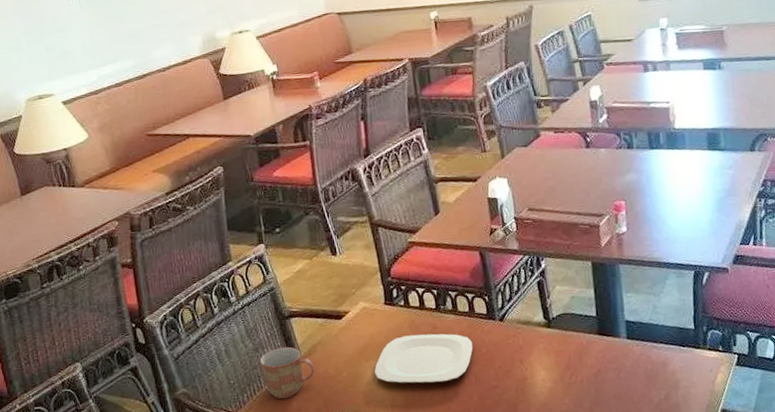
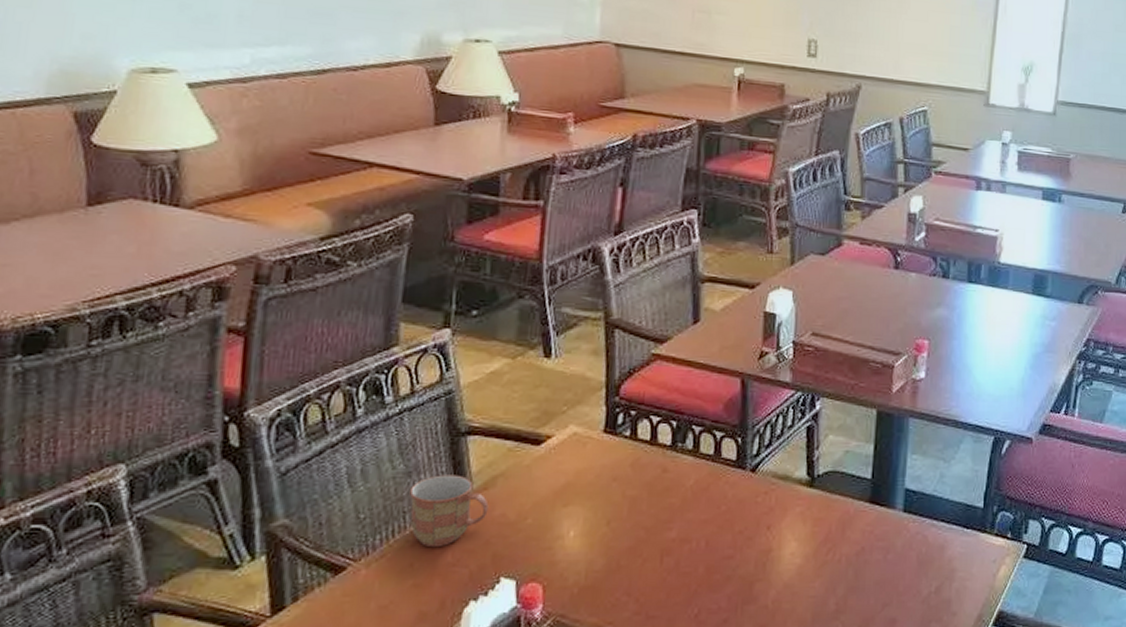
plate: present [374,333,473,384] -> none [571,477,711,545]

